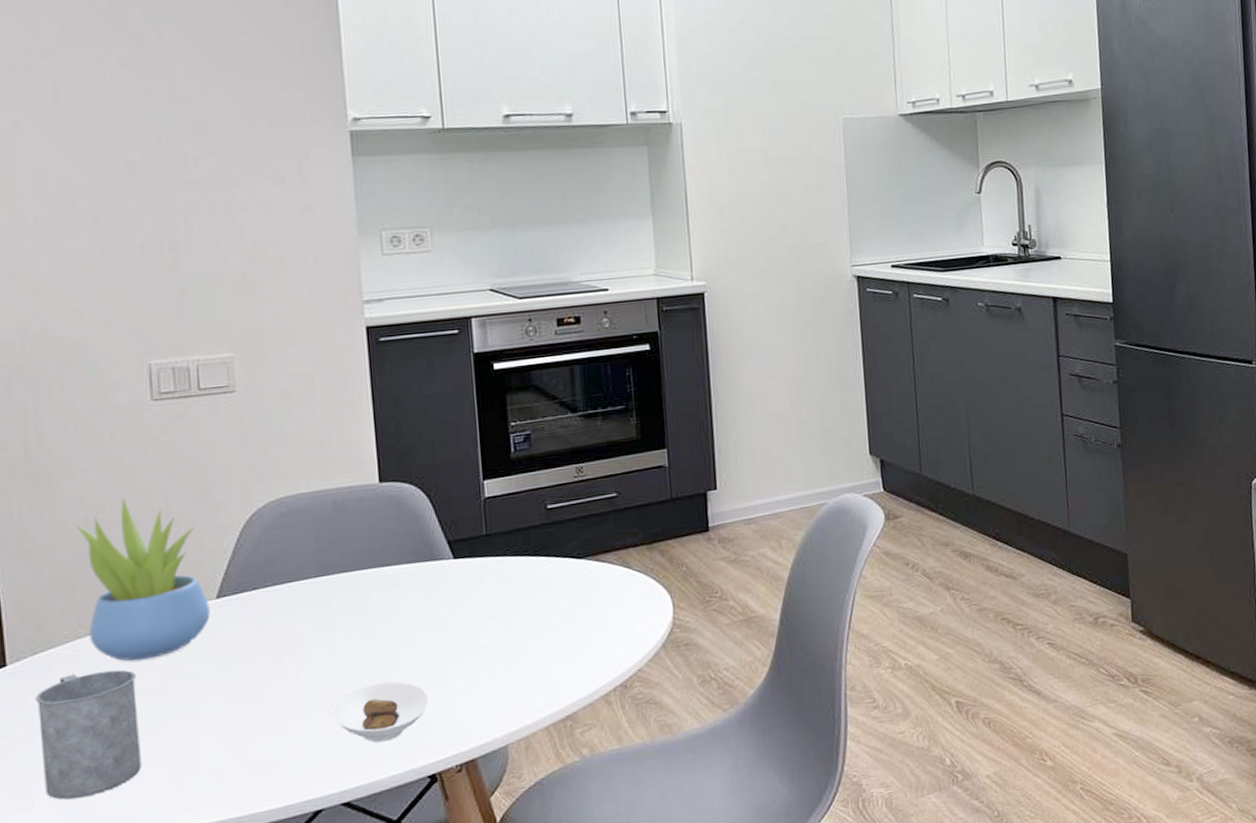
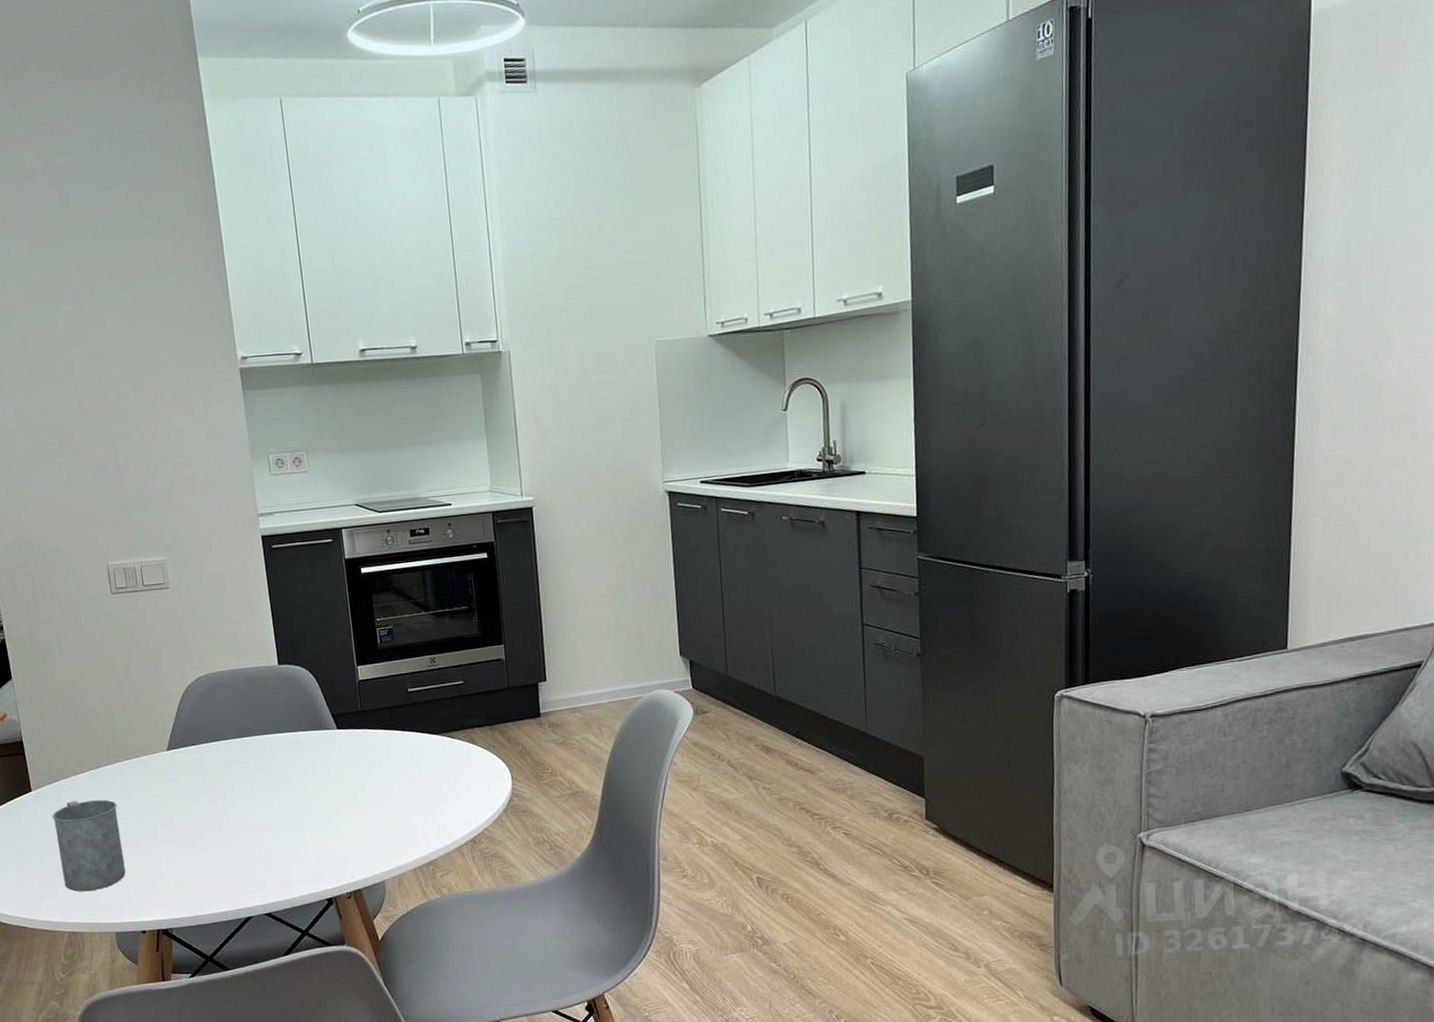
succulent plant: present [75,498,210,662] -> none [67,670,164,794]
saucer: present [332,681,430,743] -> none [254,823,325,870]

